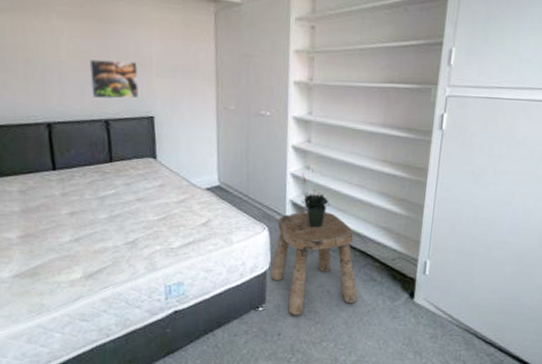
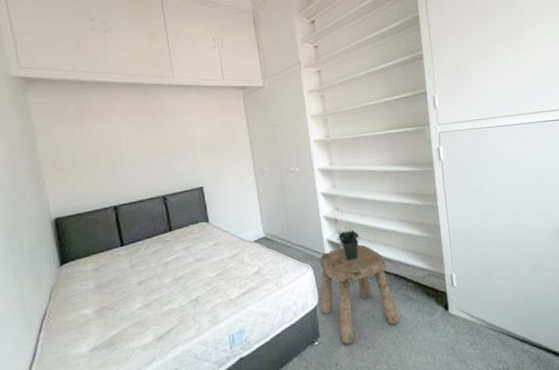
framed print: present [88,59,140,99] -> none [145,145,190,180]

